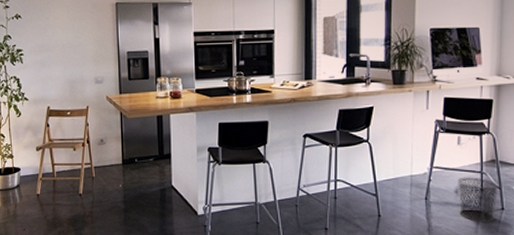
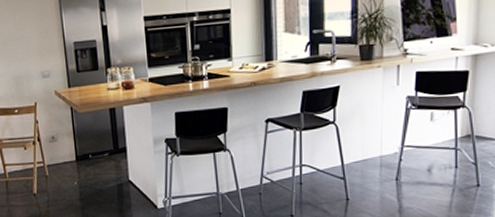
waste bin: present [457,177,499,222] -> none [429,154,475,200]

